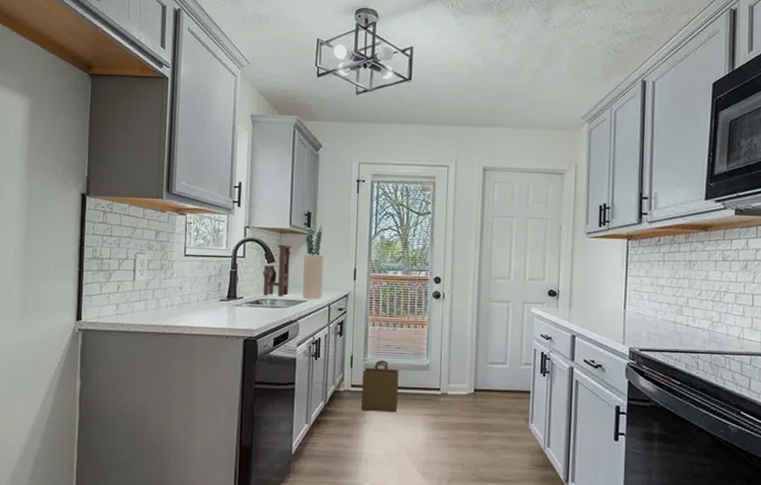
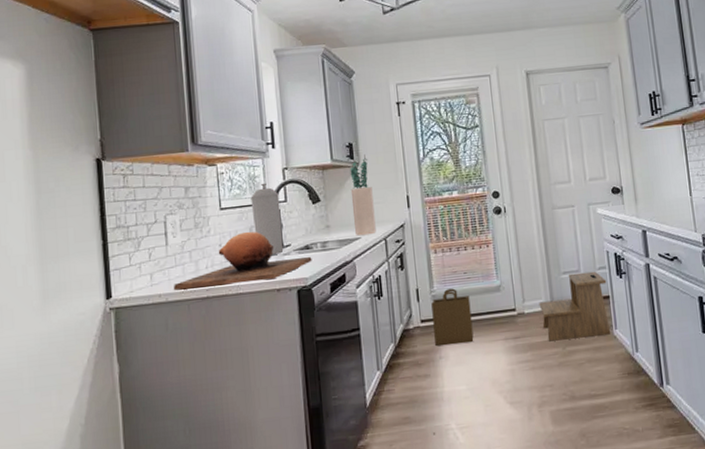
chopping board: none [135,279,261,327] -> present [173,231,312,291]
canister: none [212,237,239,304] -> present [250,182,284,255]
paper towel holder: present [262,244,292,297] -> none [308,181,340,240]
step stool: none [462,365,530,427] -> present [539,271,611,341]

